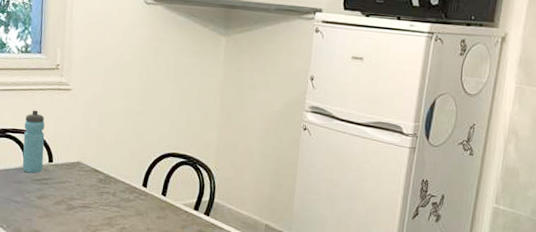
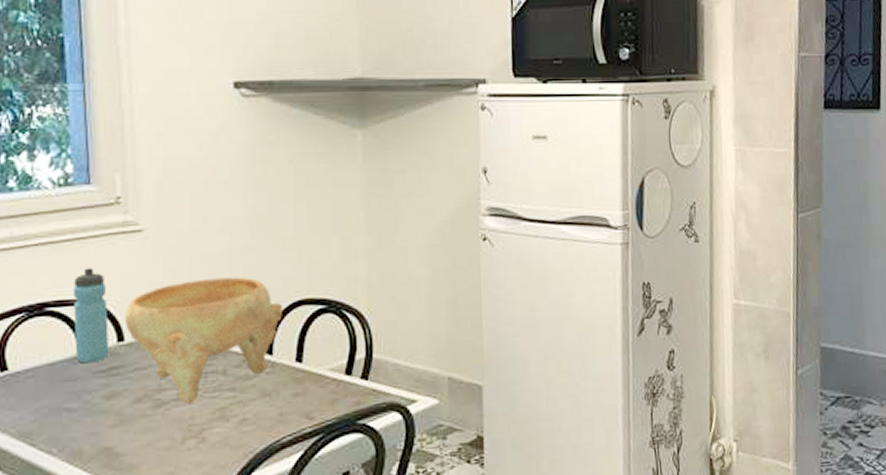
decorative bowl: none [54,128,158,211] -> present [124,277,284,403]

